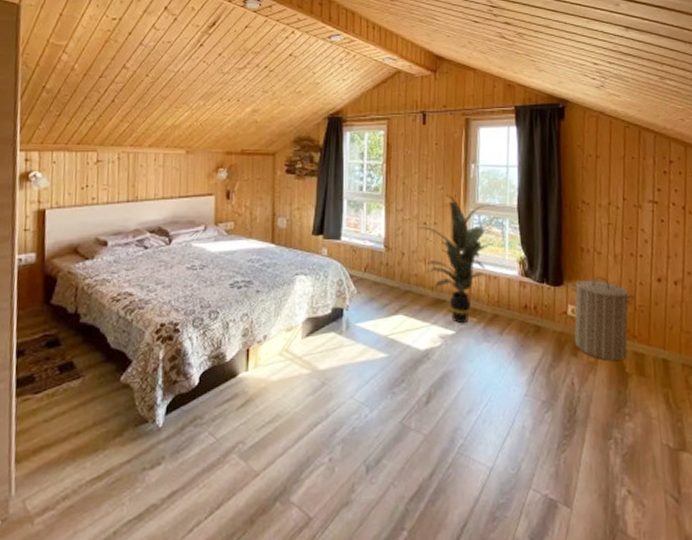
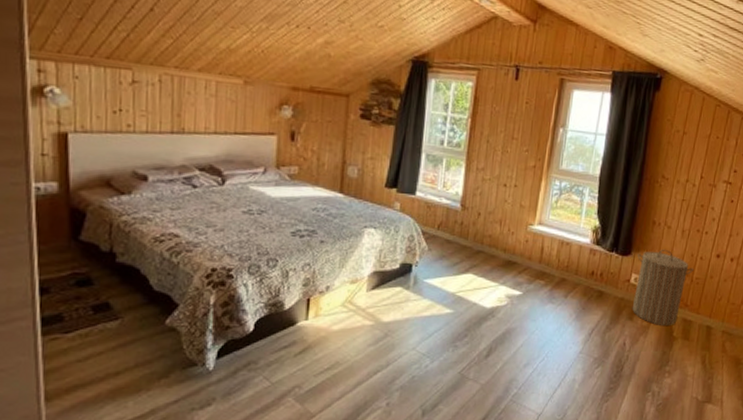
indoor plant: present [416,194,495,323] -> none [495,157,577,285]

